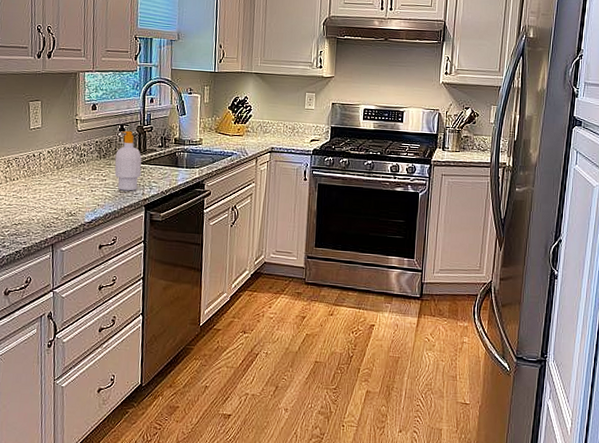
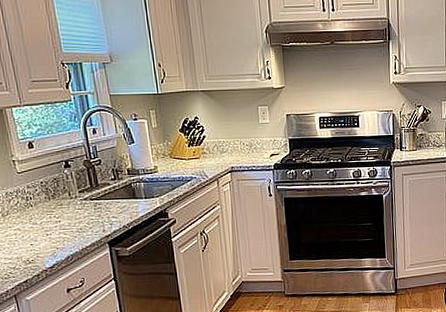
soap bottle: present [114,130,142,191] -> none [65,166,98,230]

